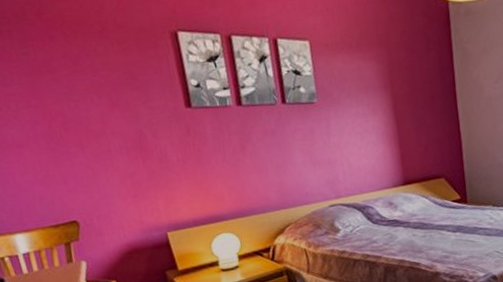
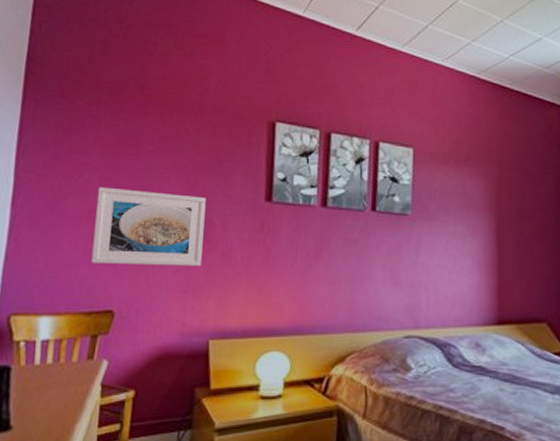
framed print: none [28,111,143,184] -> present [91,187,207,267]

